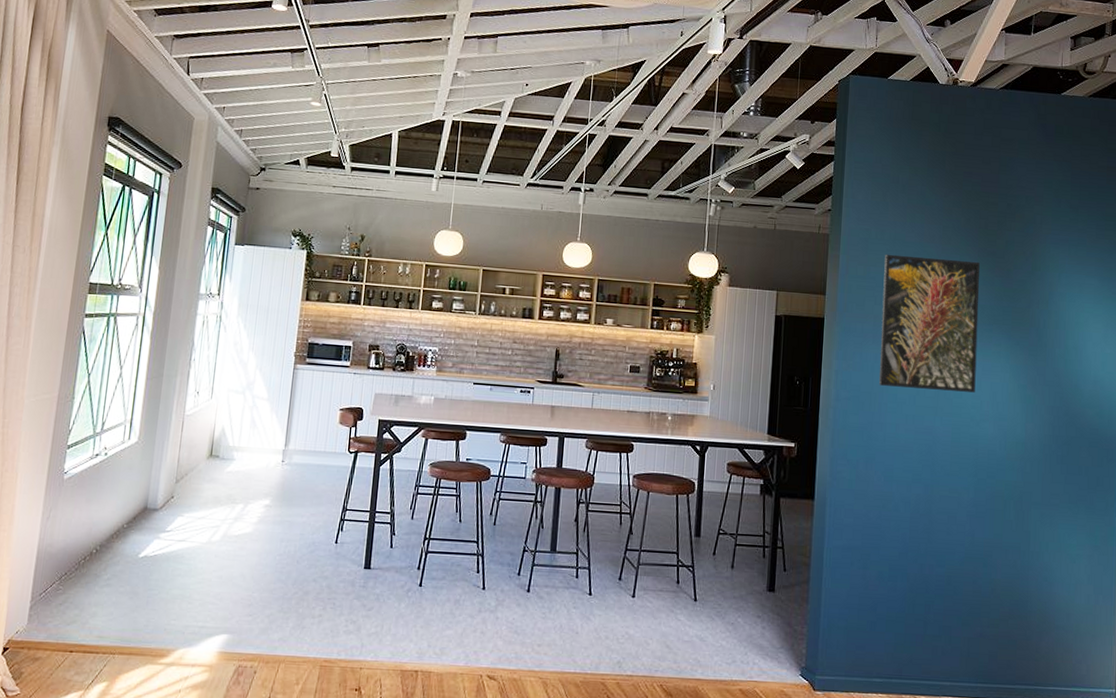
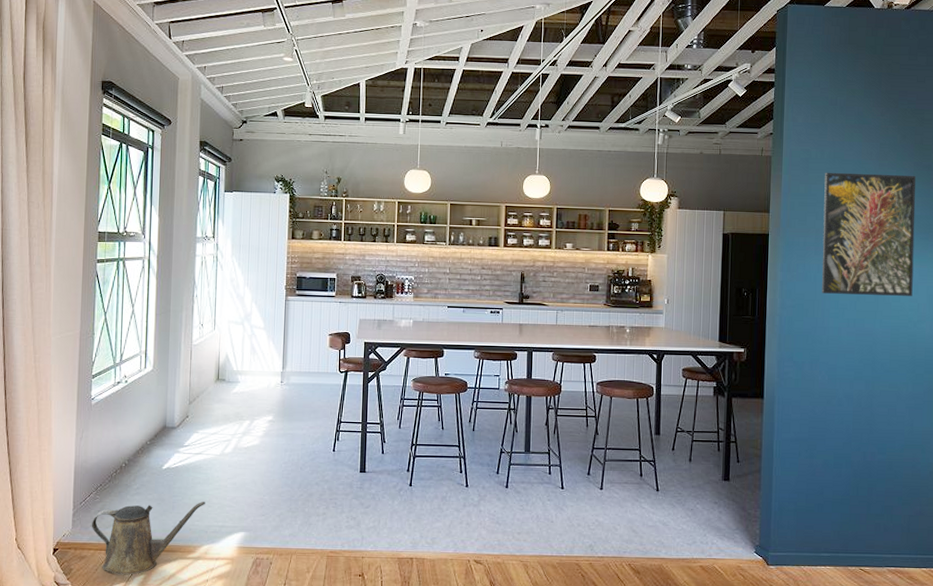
watering can: none [50,596,185,682] -> present [91,501,205,575]

